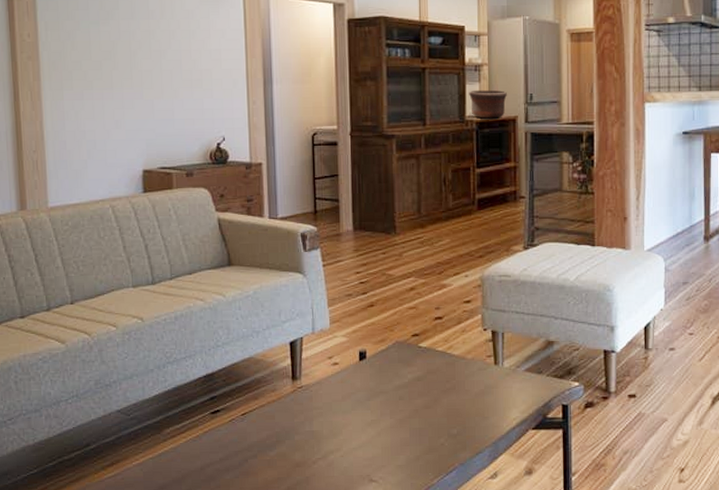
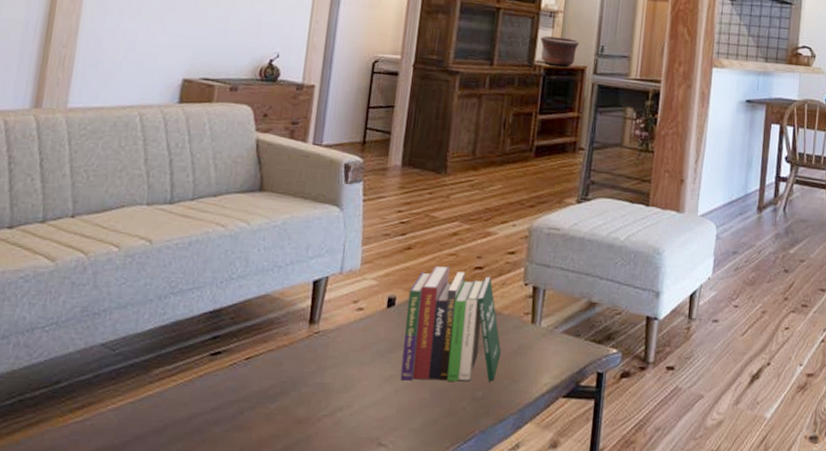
books: none [377,318,470,424] -> present [400,265,502,382]

